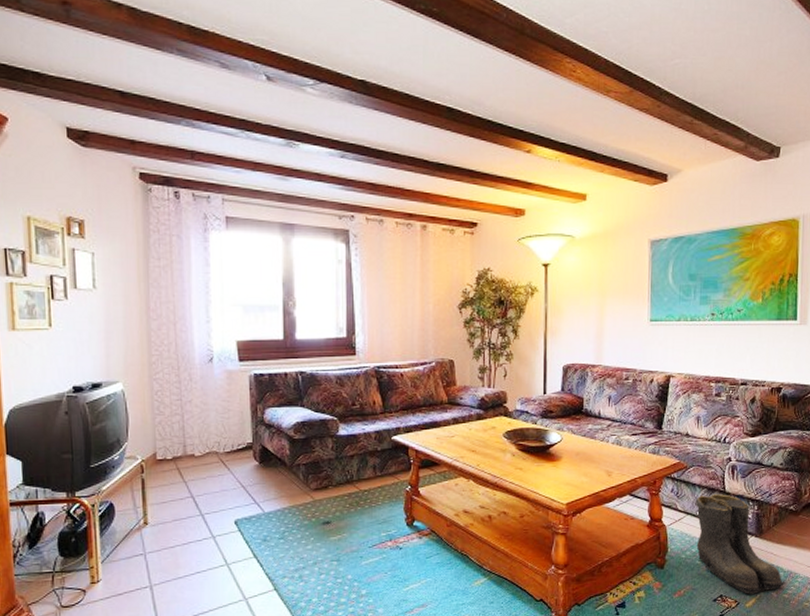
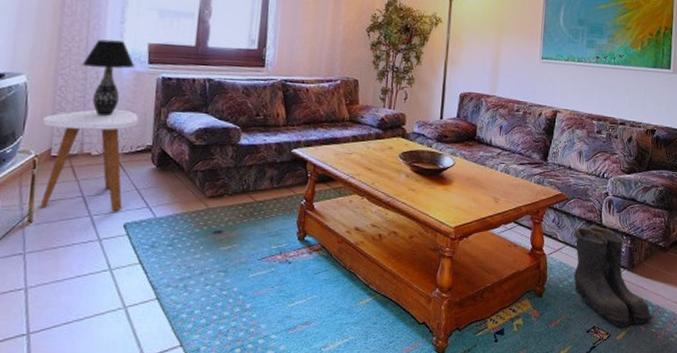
side table: none [145,409,236,511] -> present [40,109,138,212]
table lamp: none [174,340,226,418] -> present [82,39,135,117]

